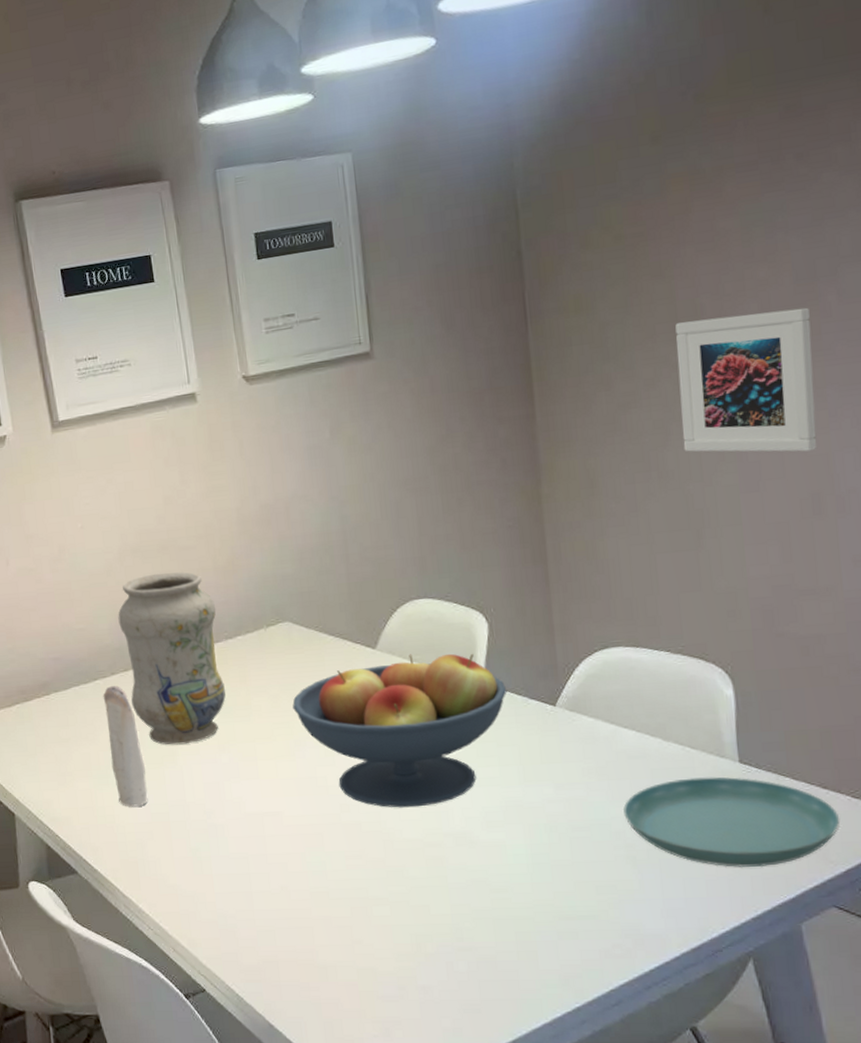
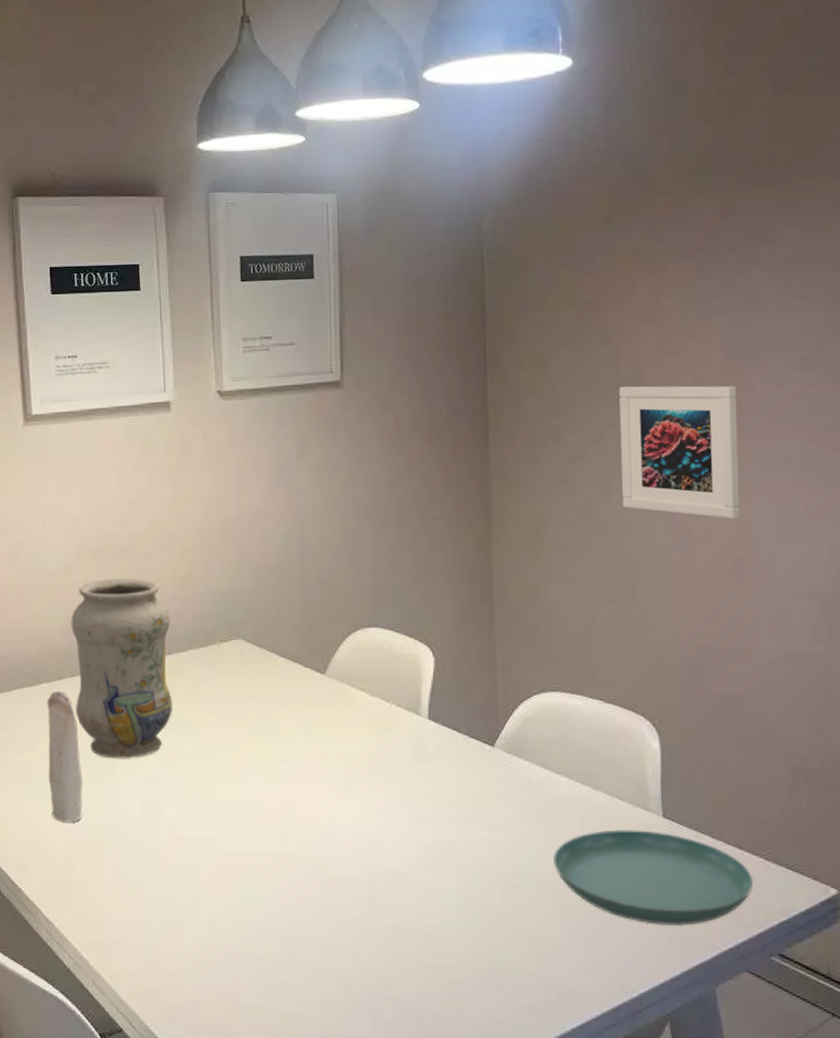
fruit bowl: present [292,653,507,808] -> none [239,682,449,842]

